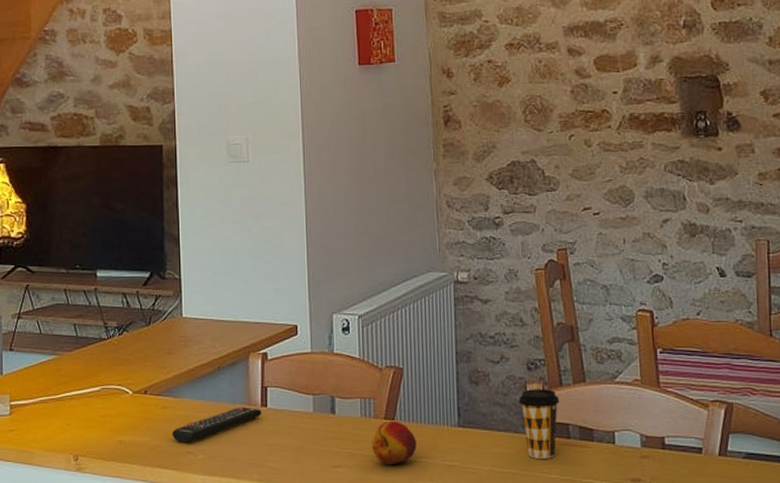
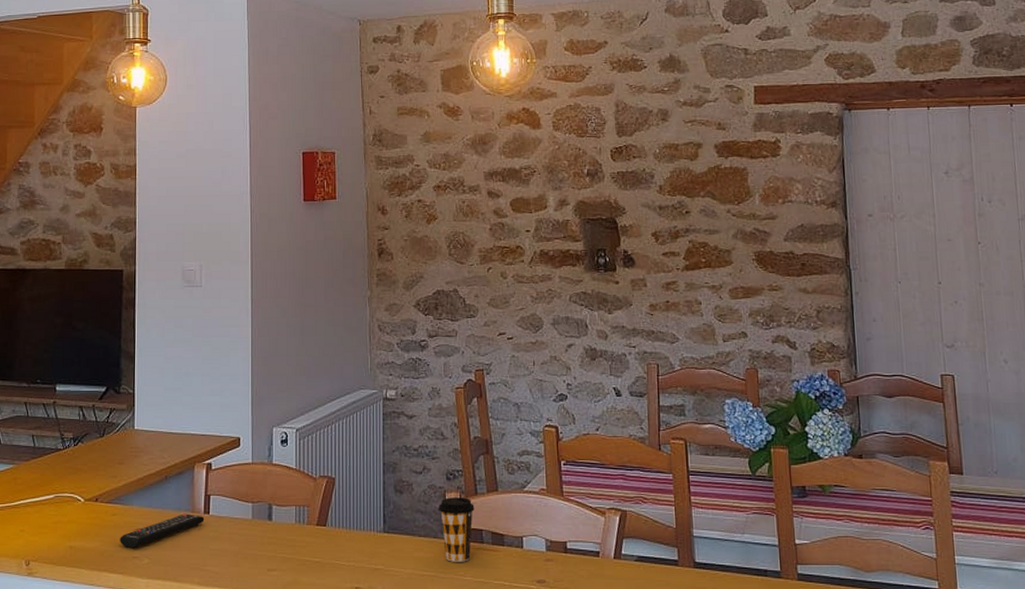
fruit: present [372,420,418,466] -> none [305,527,346,569]

